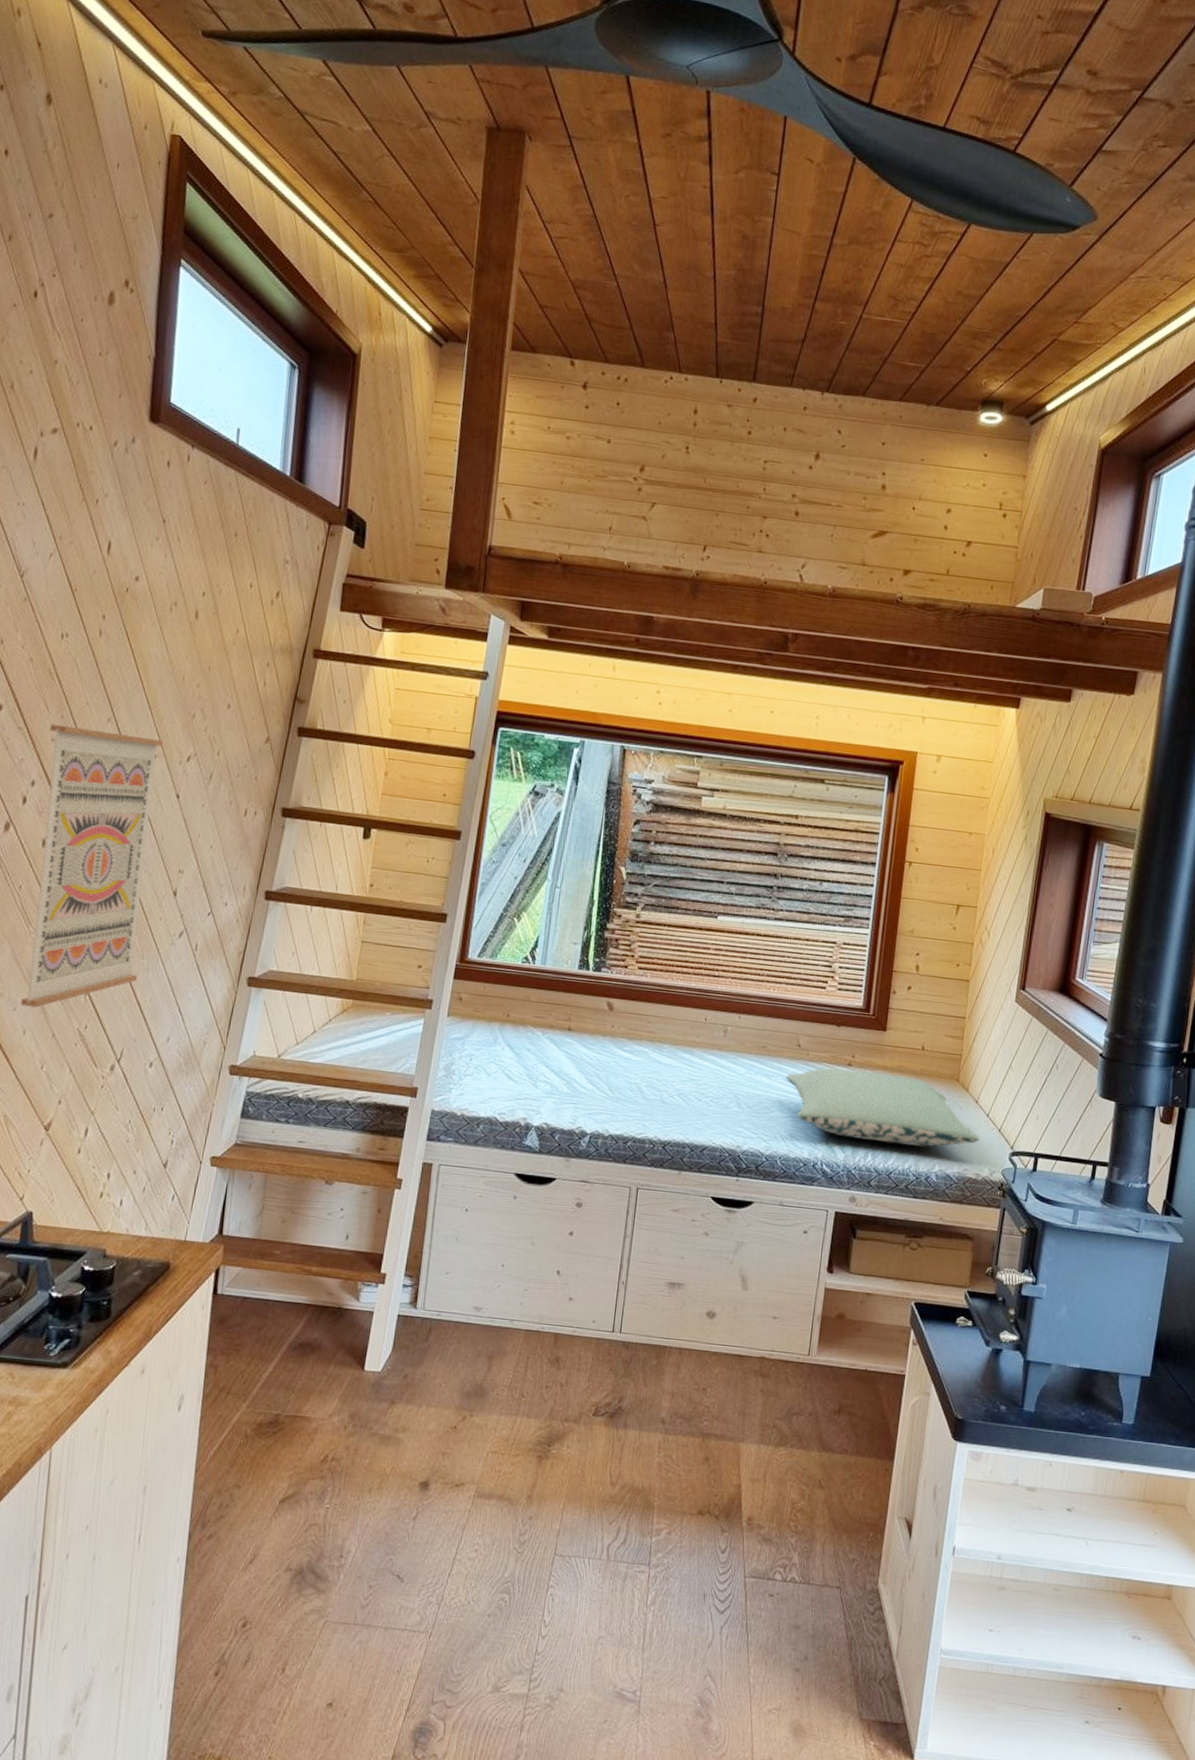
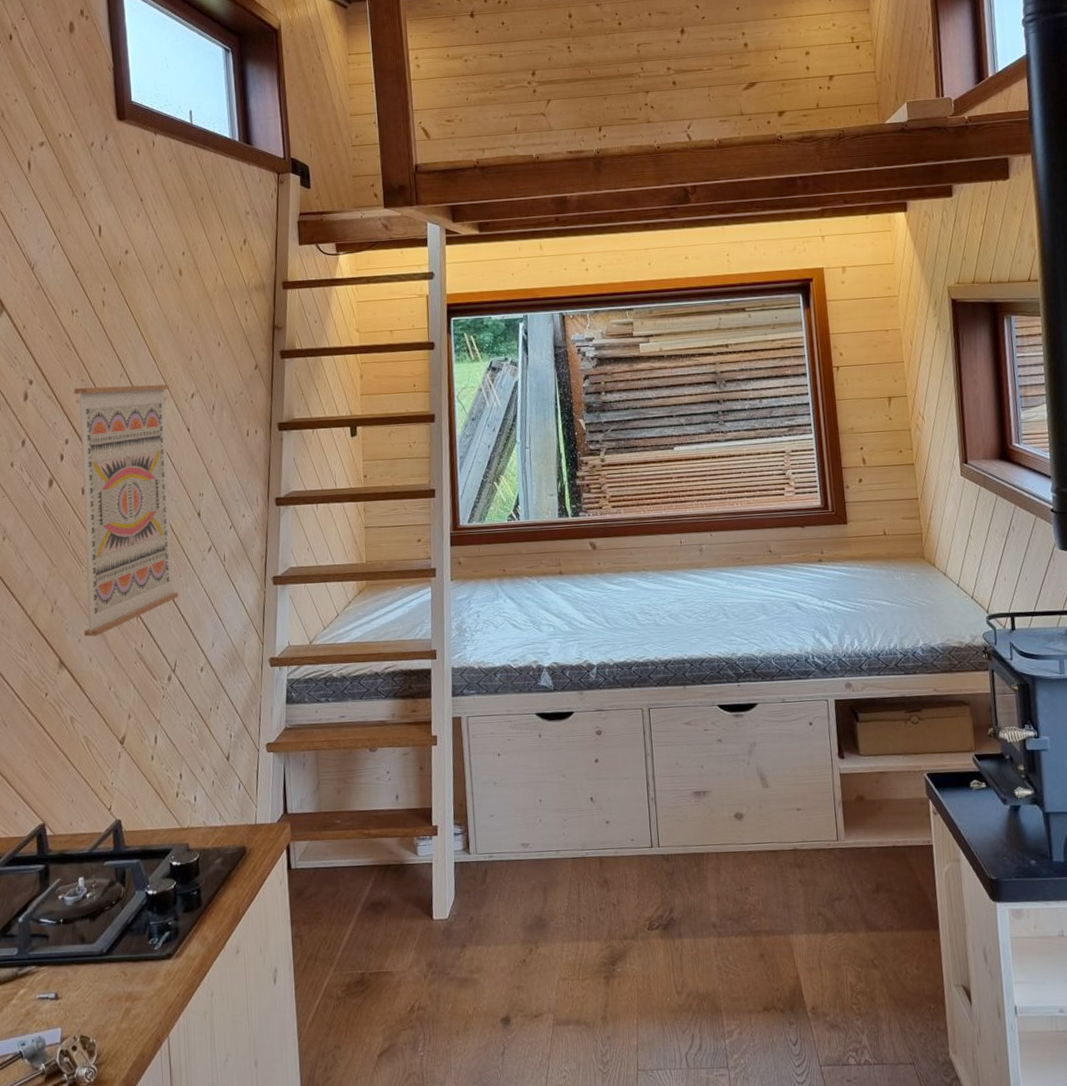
pillow: present [786,1067,980,1147] -> none [764,563,955,629]

